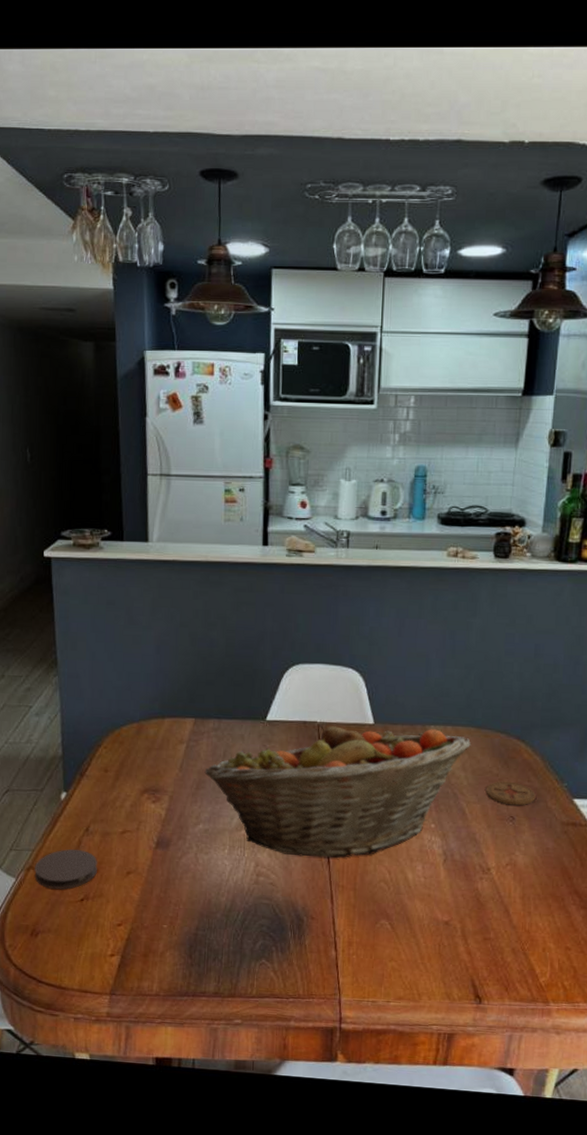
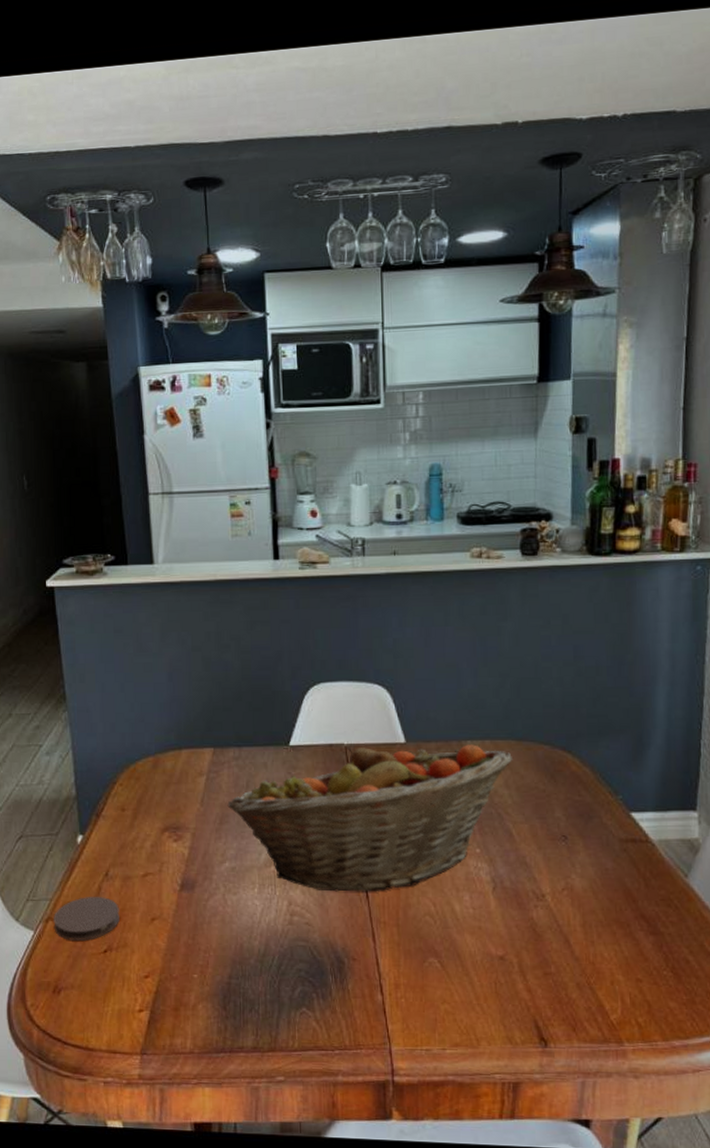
coaster: present [485,781,536,806] -> none [533,797,589,824]

